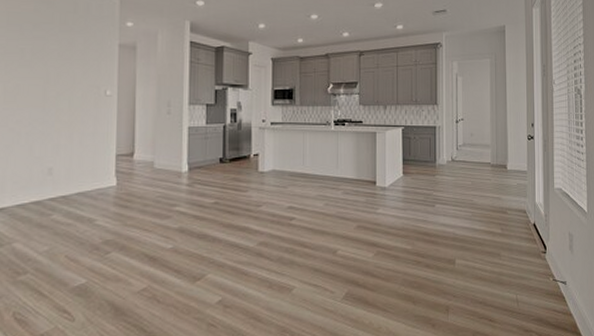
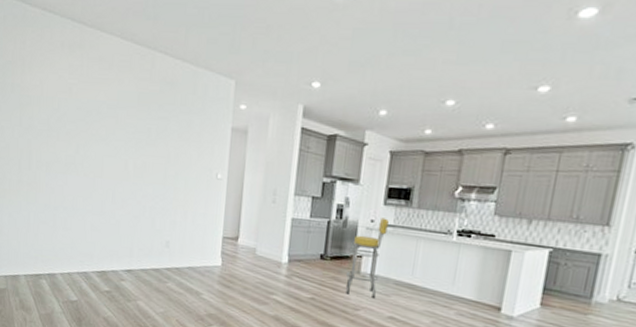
bar stool: none [245,117,278,193] -> present [345,217,389,298]

